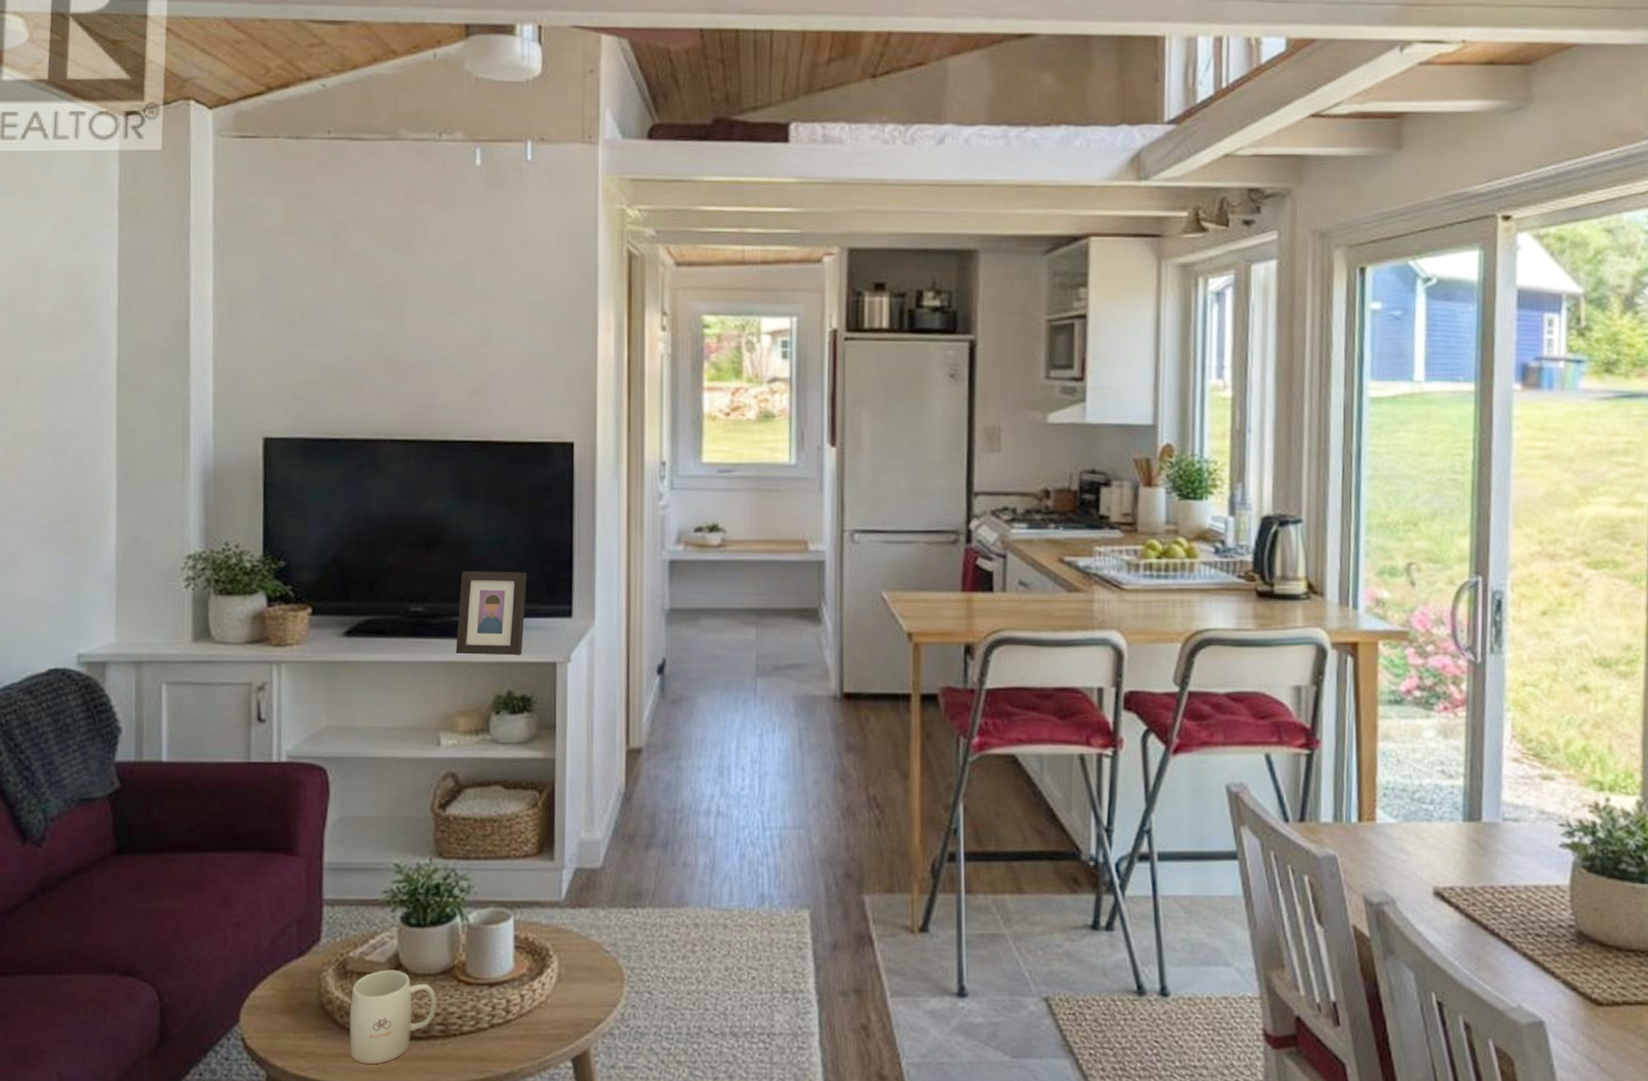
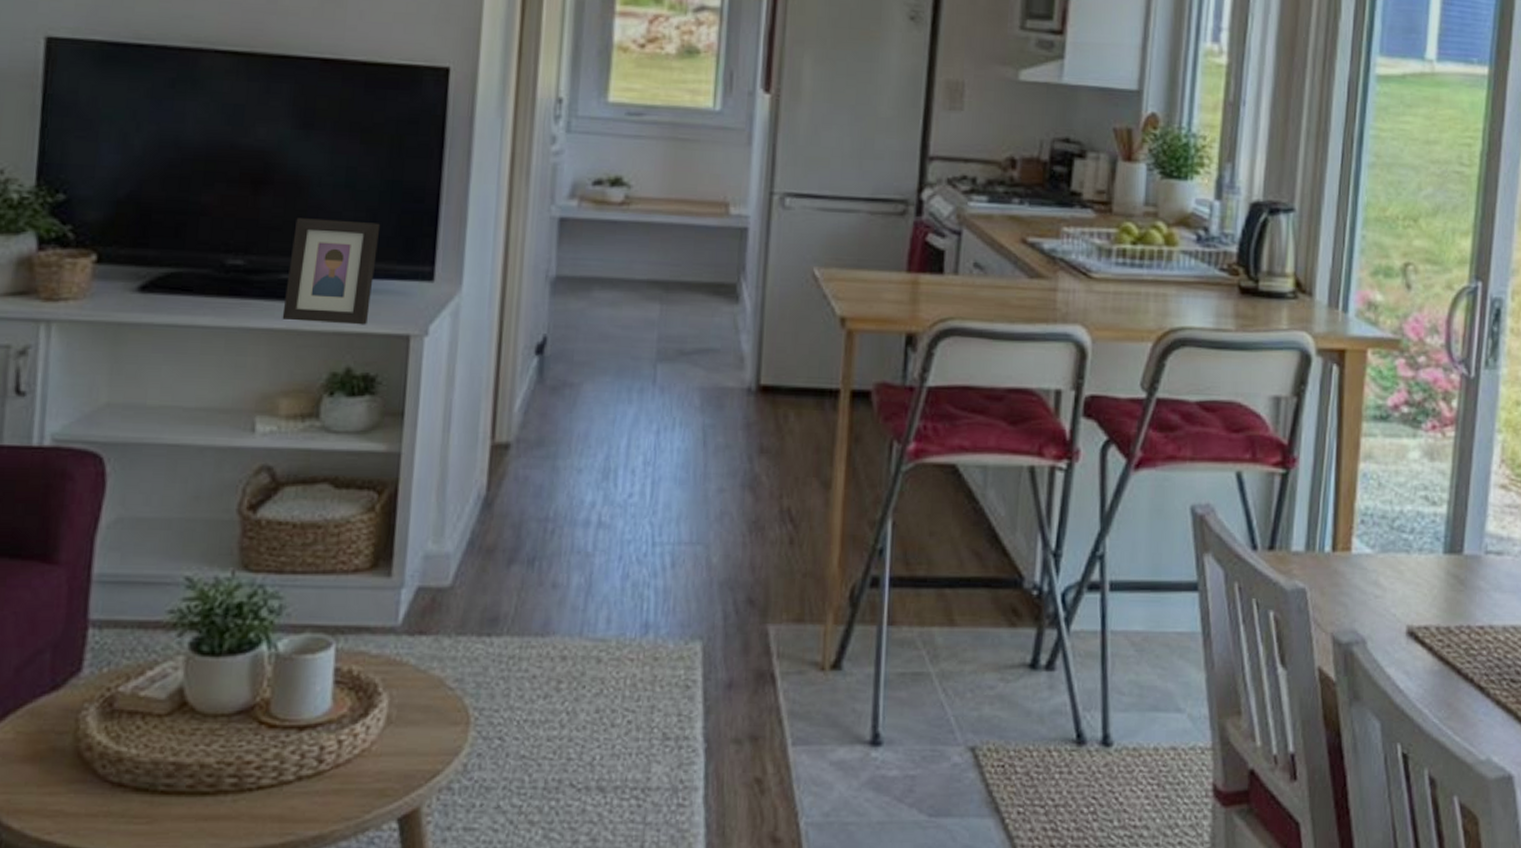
mug: present [349,970,437,1064] -> none [112,708,231,825]

